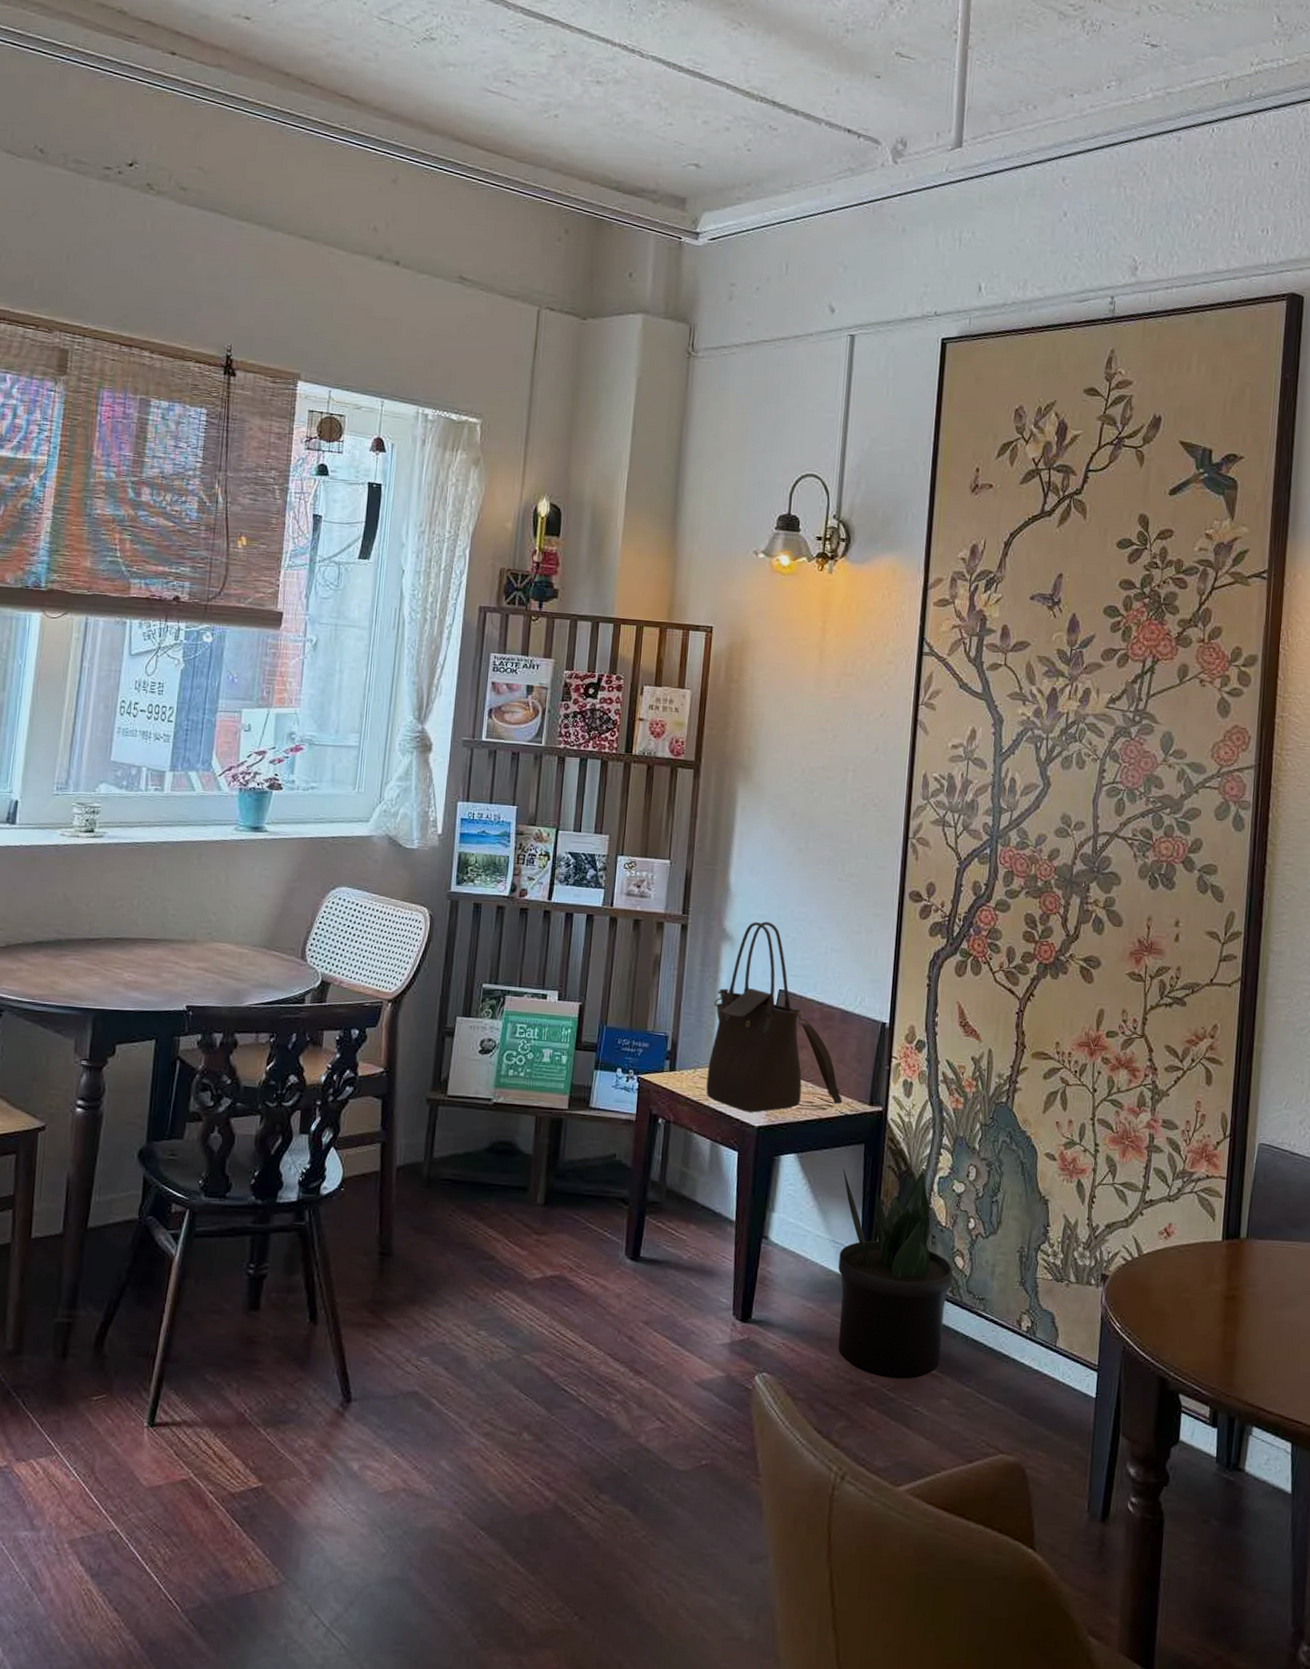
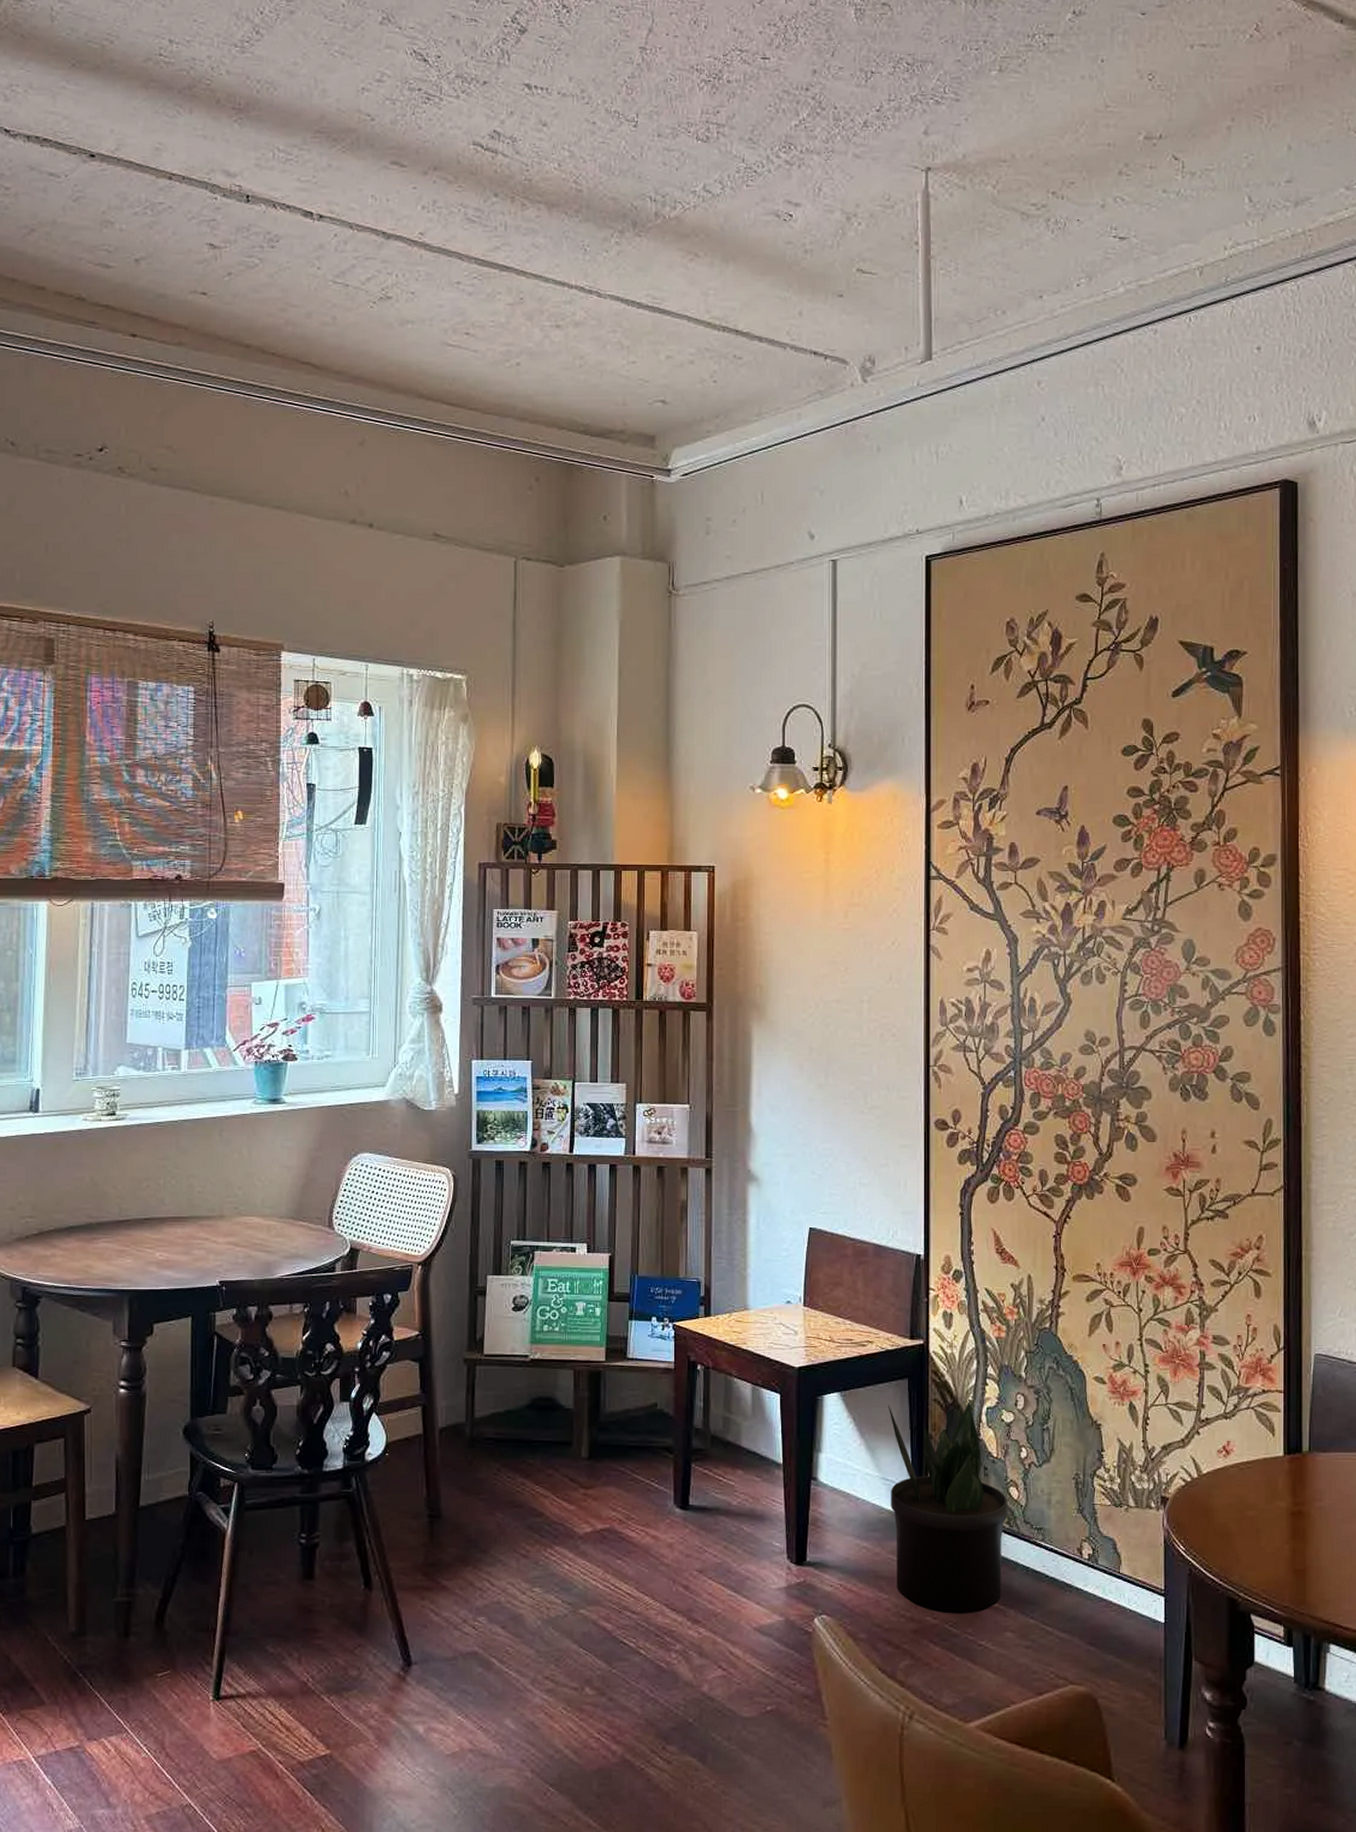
tote bag: present [706,921,843,1113] -> none [743,1160,883,1353]

